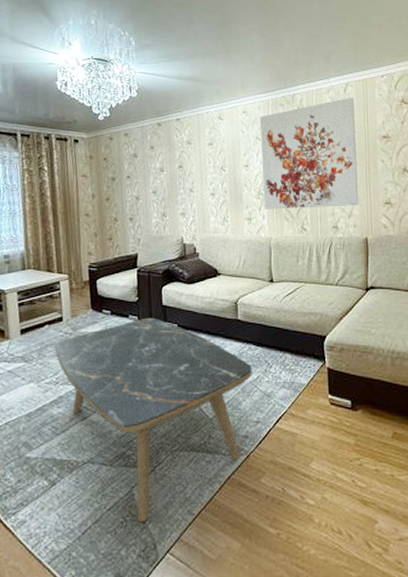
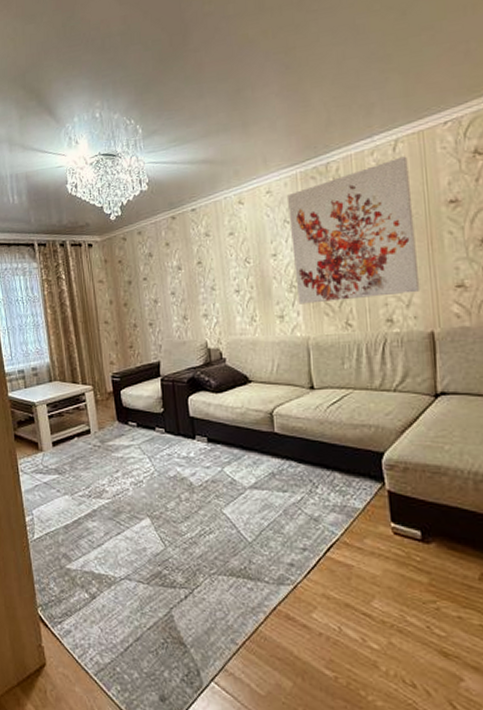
coffee table: present [54,317,252,522] -> none [85,430,295,646]

